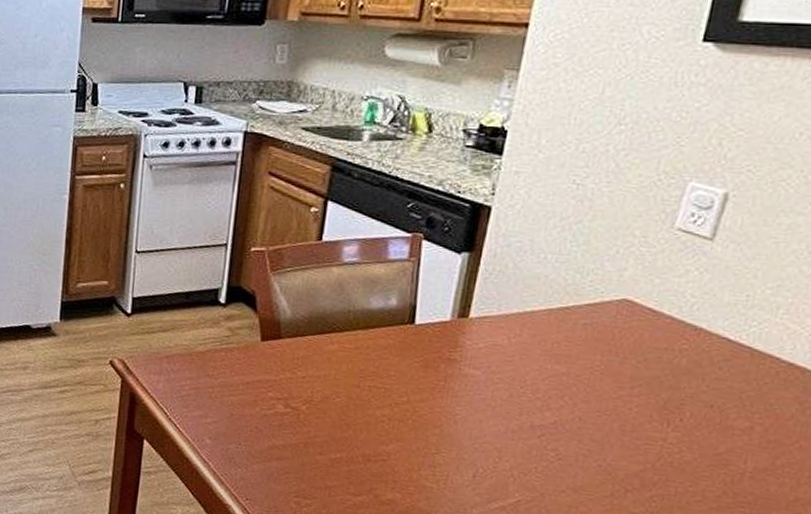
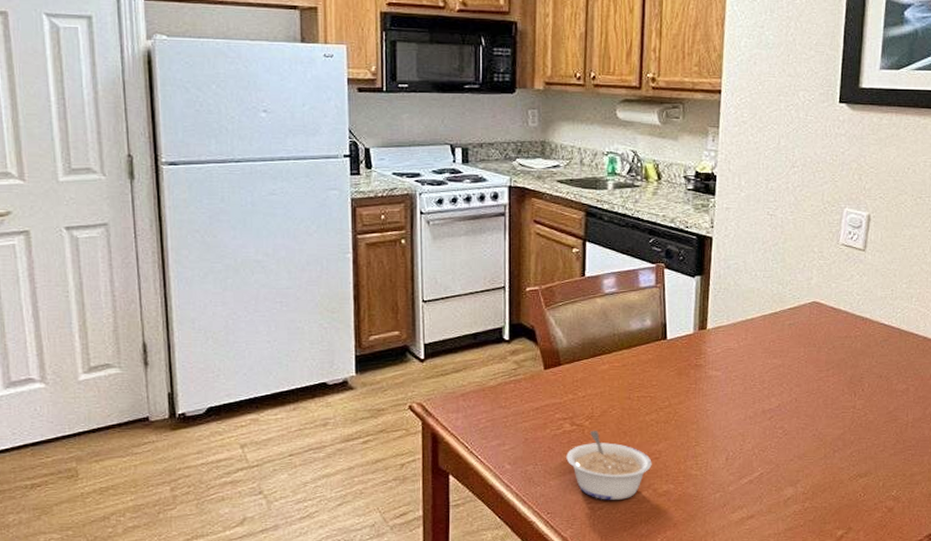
legume: none [275,416,378,500] -> present [566,430,652,500]

